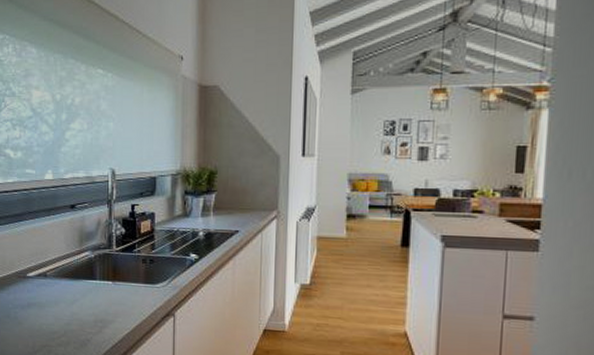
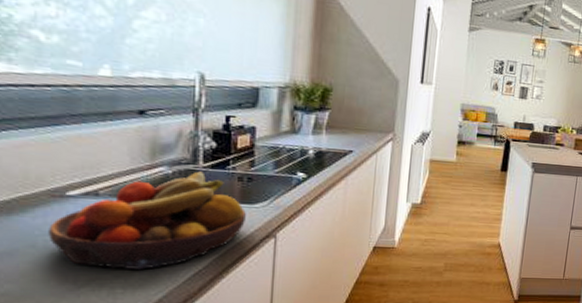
fruit bowl: none [17,255,149,340] -> present [49,171,246,270]

